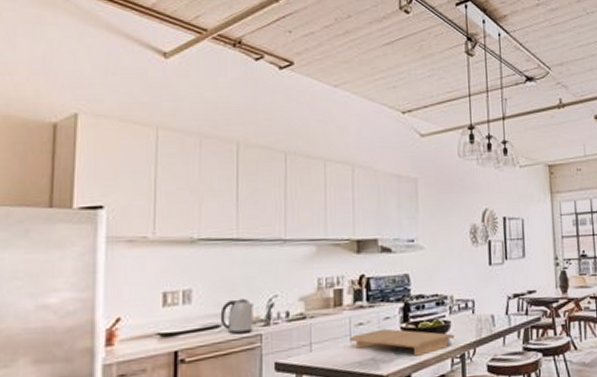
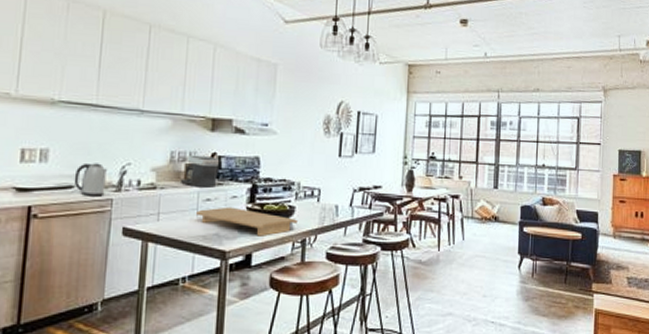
coffee maker: none [329,278,368,314] -> present [179,154,219,189]

